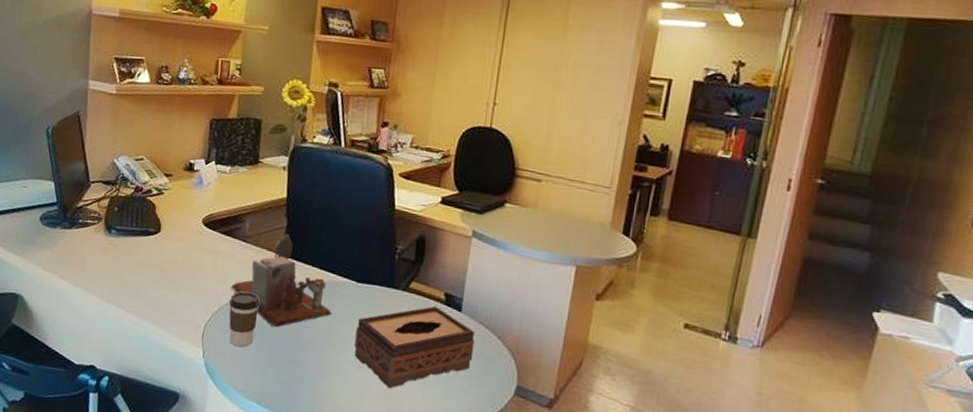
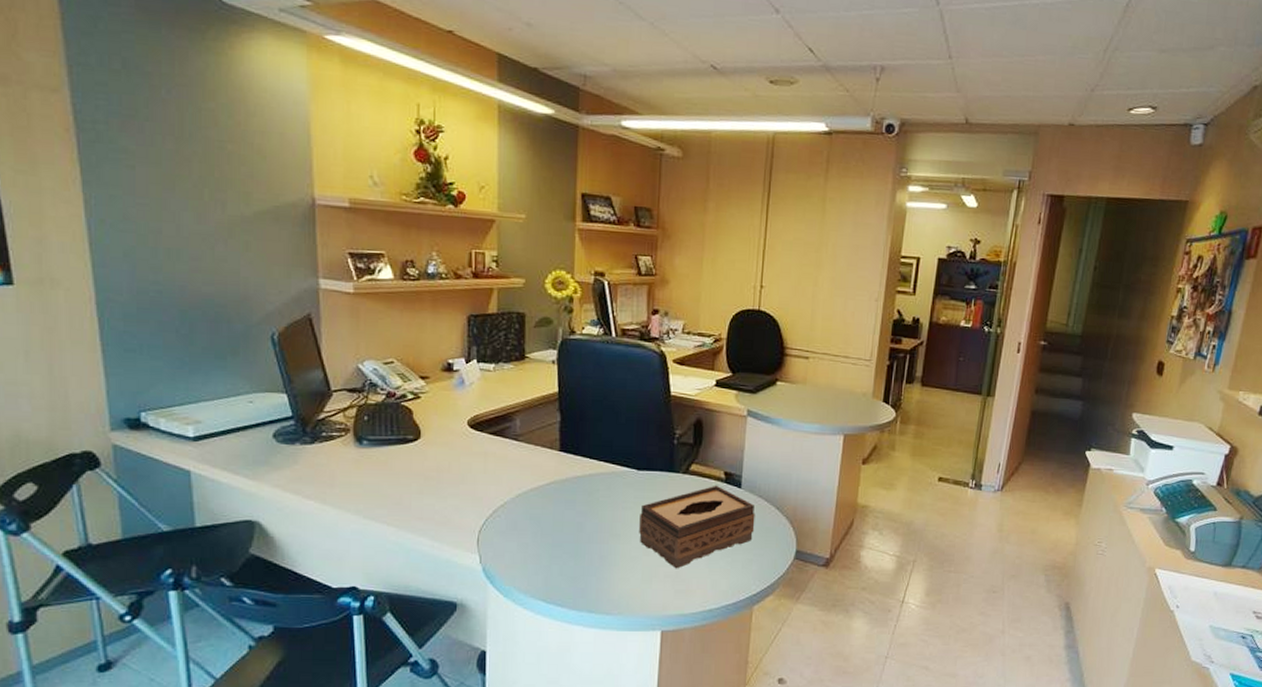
coffee cup: present [228,291,260,348] -> none [503,491,537,548]
desk organizer: present [230,234,331,328] -> none [504,429,613,524]

